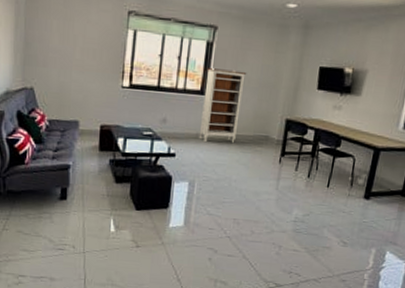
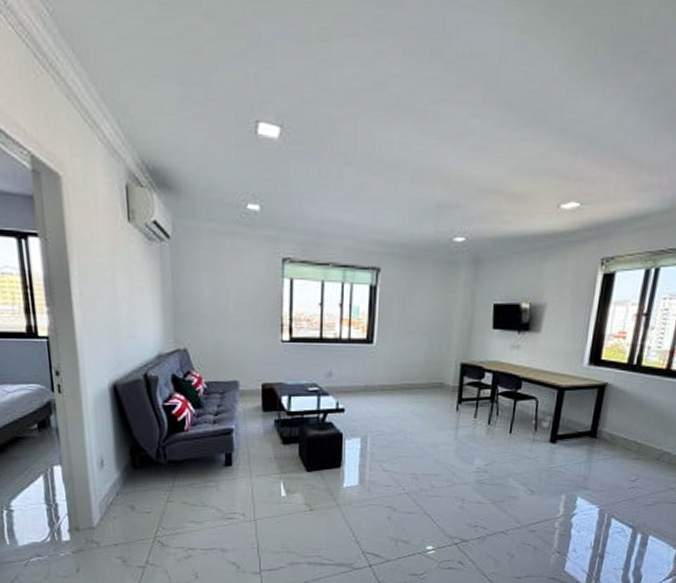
bookshelf: present [198,67,247,142] -> none [368,312,416,393]

